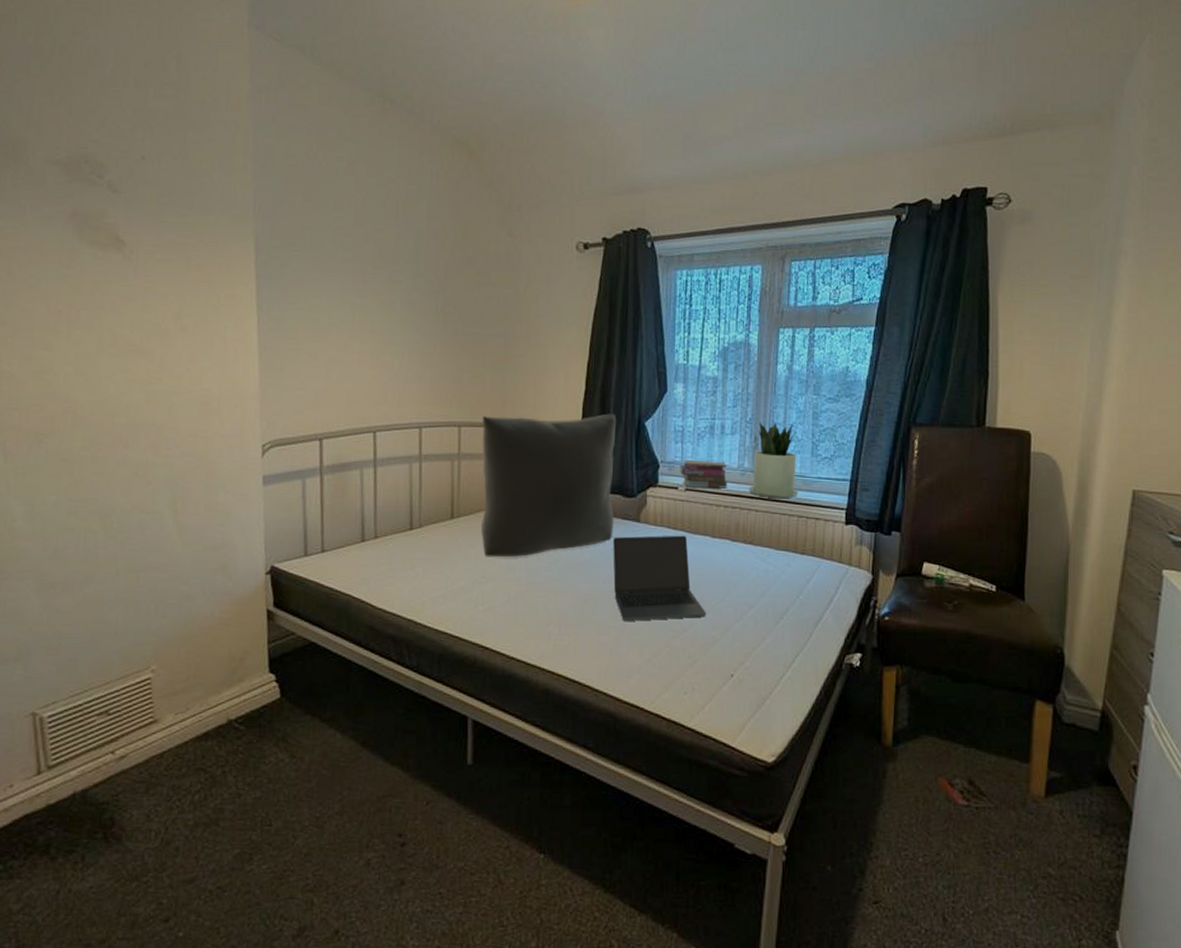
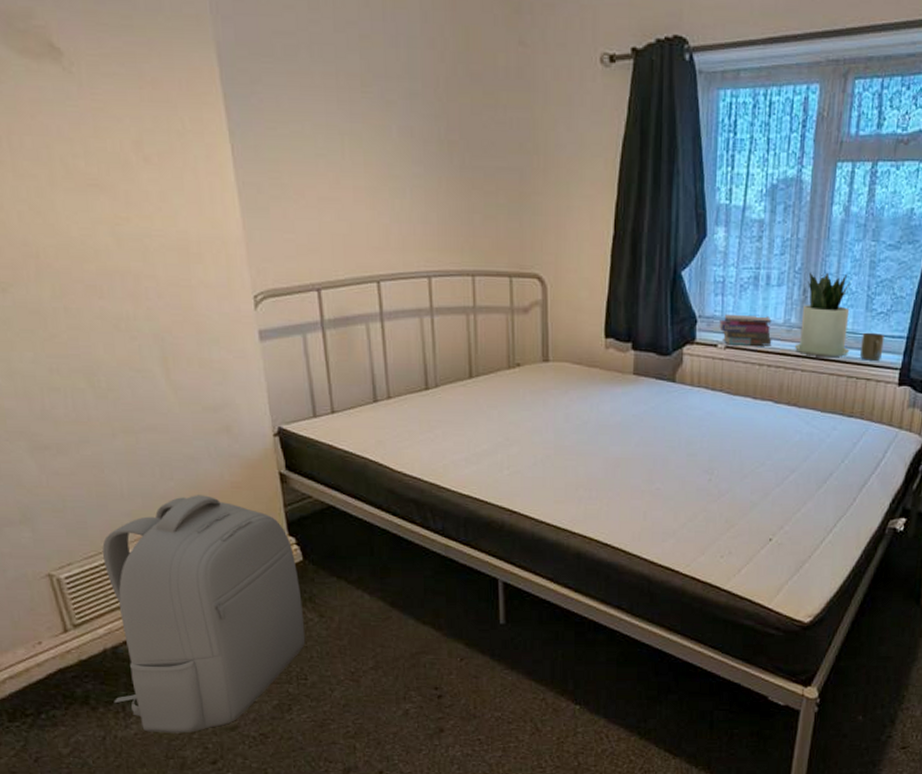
backpack: none [74,632,275,887] -> present [102,495,306,734]
pillow: present [480,413,617,558] -> none [499,261,650,420]
laptop: present [613,535,707,621] -> none [646,396,746,485]
mug: none [808,475,830,501] -> present [859,332,884,361]

